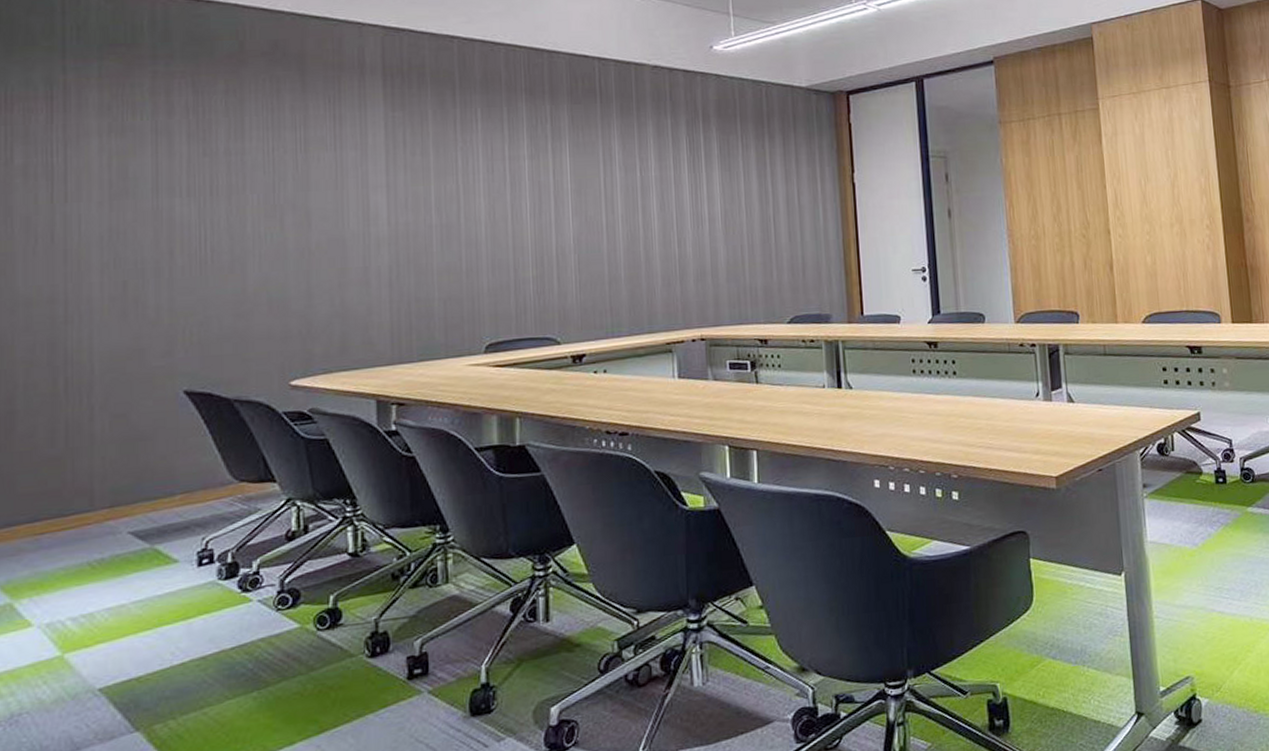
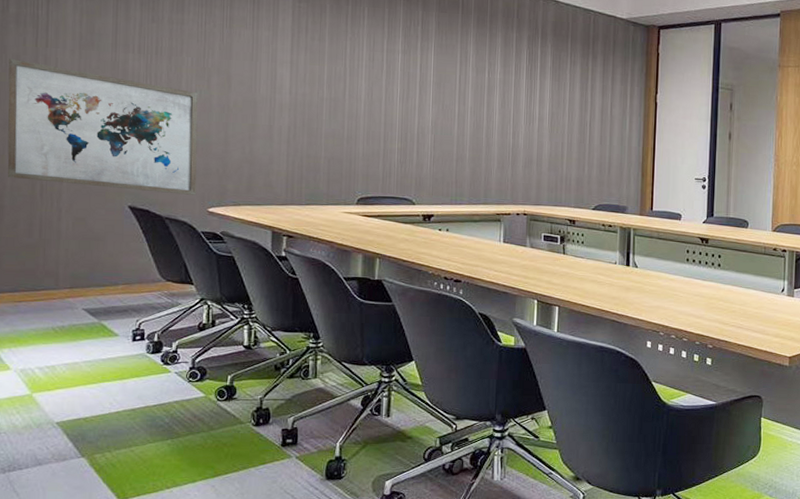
wall art: none [16,221,274,374] -> present [7,58,198,195]

